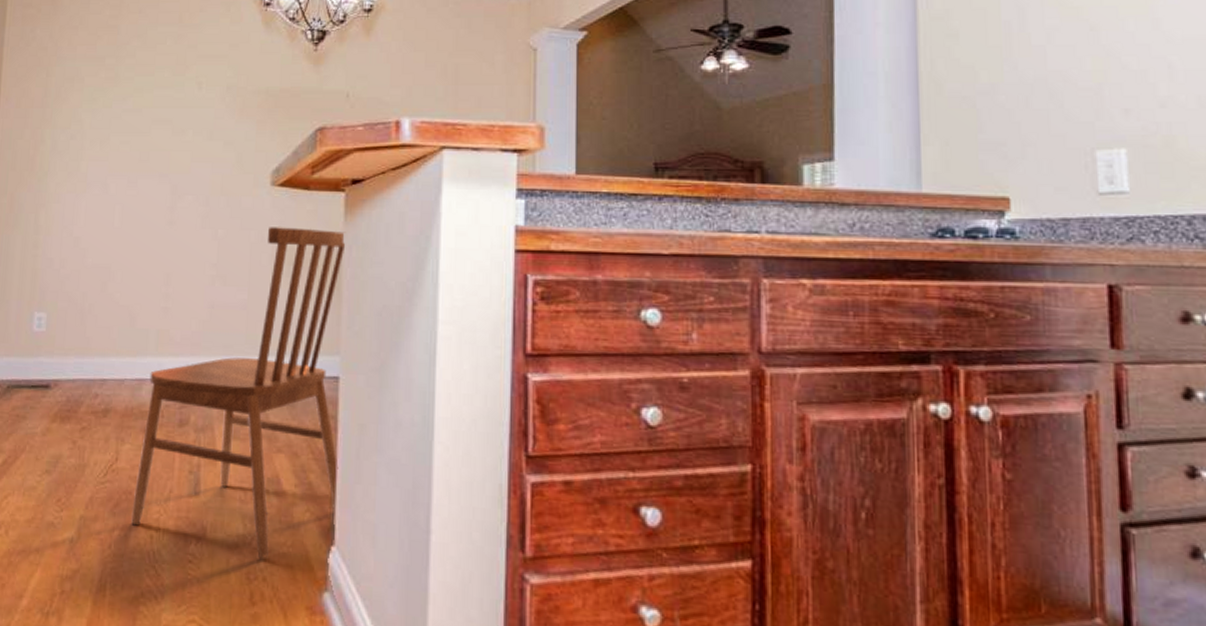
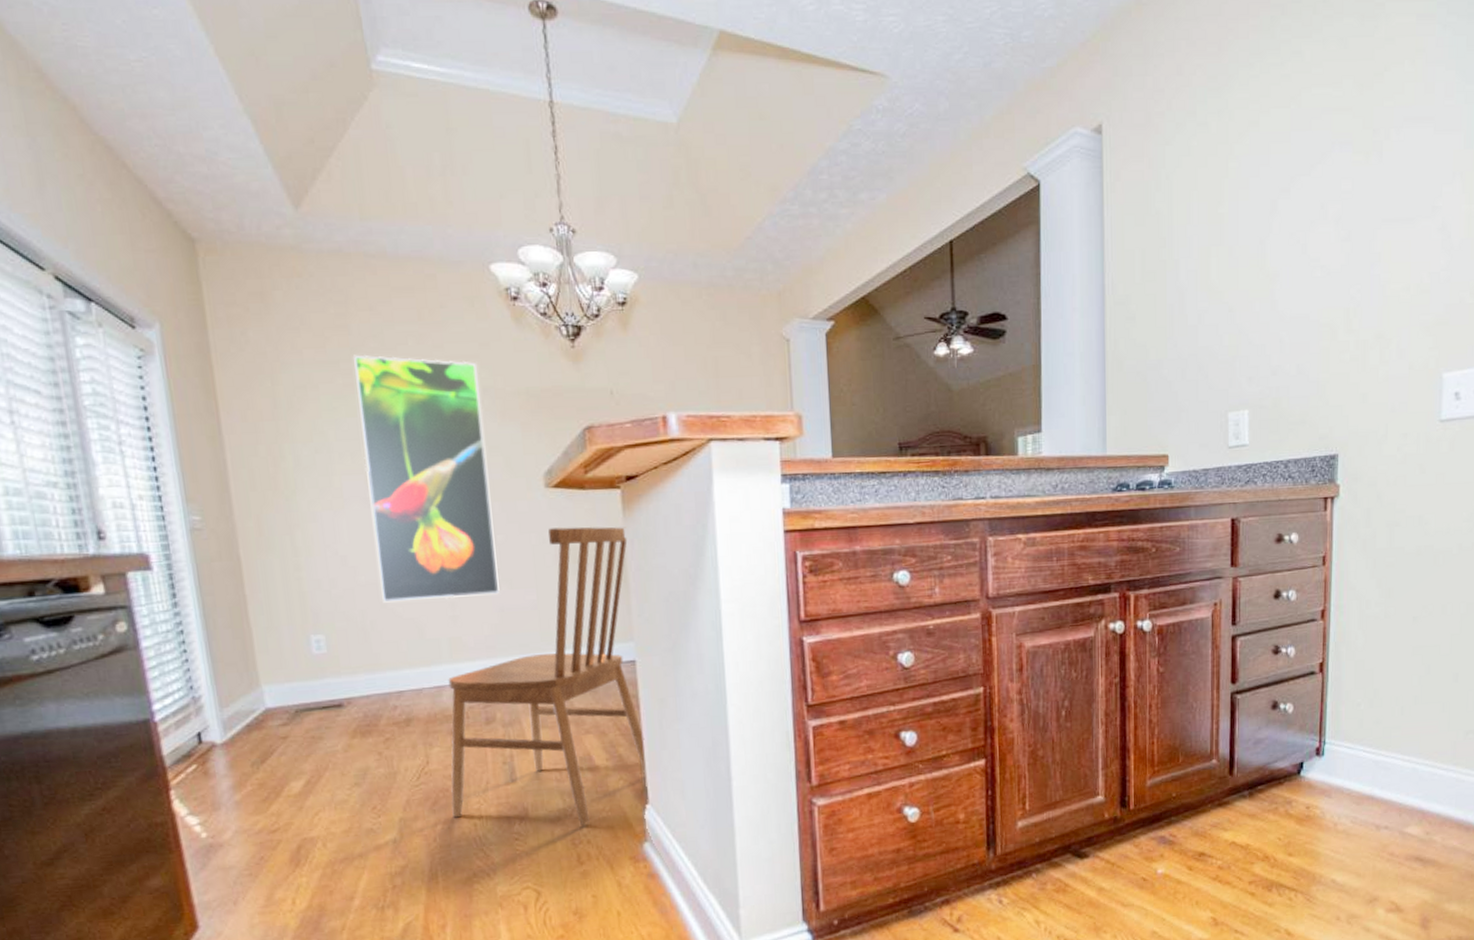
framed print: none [103,52,225,290] -> present [352,354,500,603]

